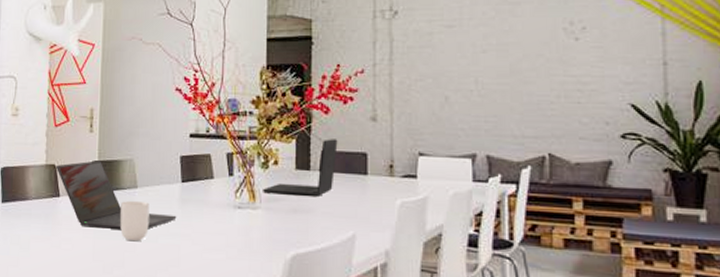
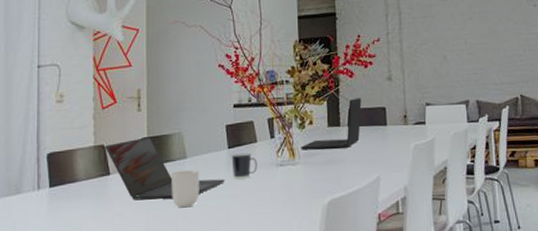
mug: none [184,189,212,218] -> present [231,153,257,179]

